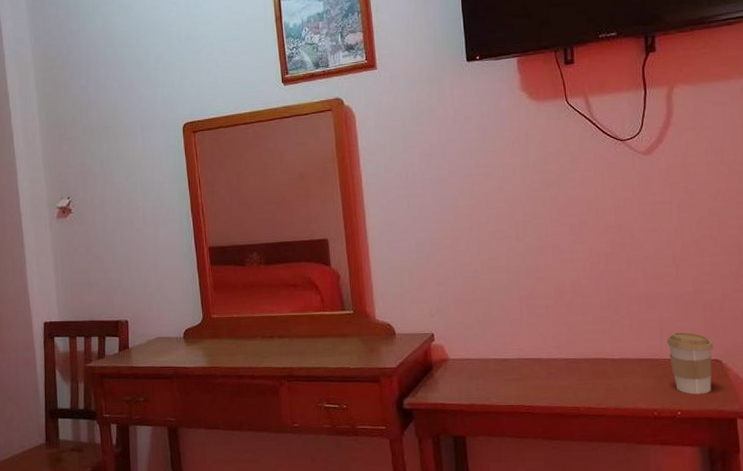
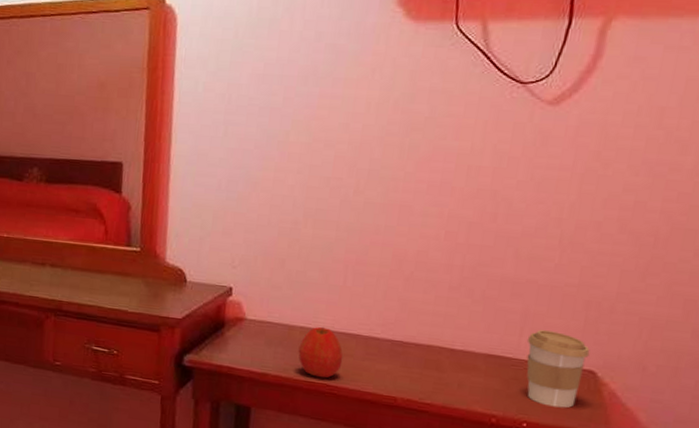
apple: none [495,356,532,401] -> present [298,326,343,379]

